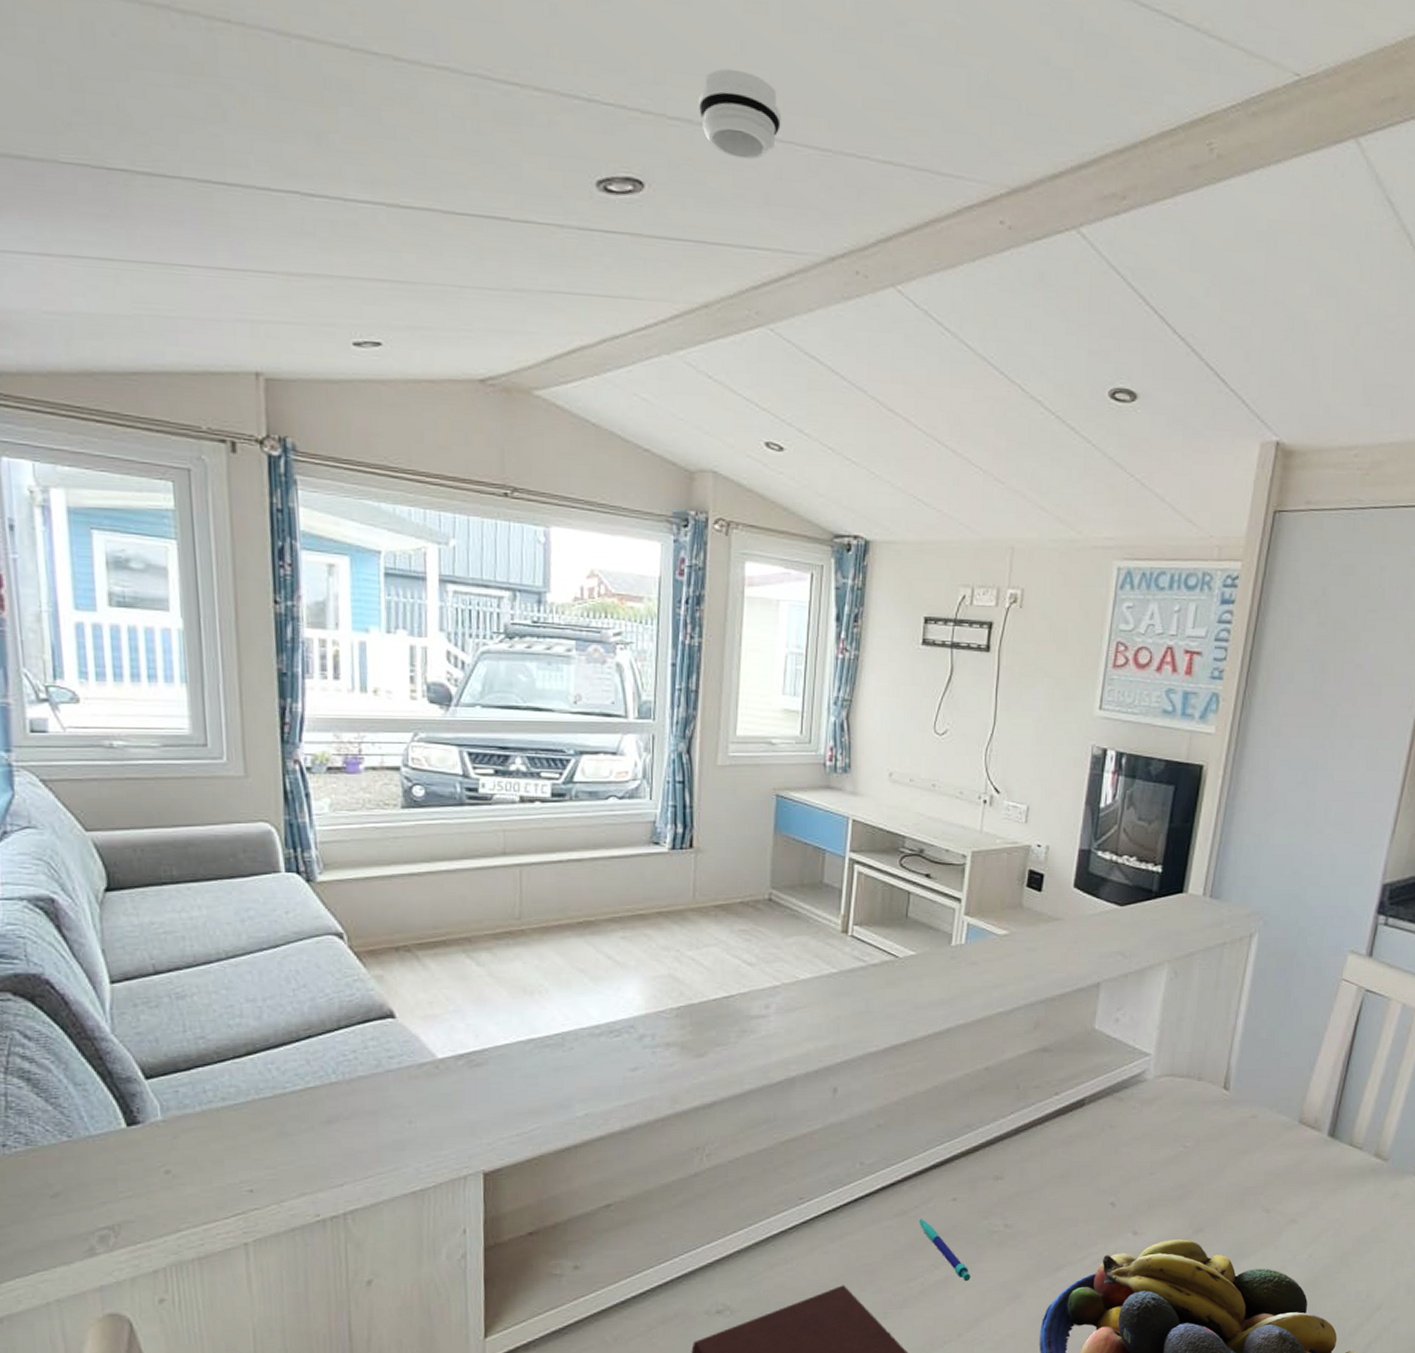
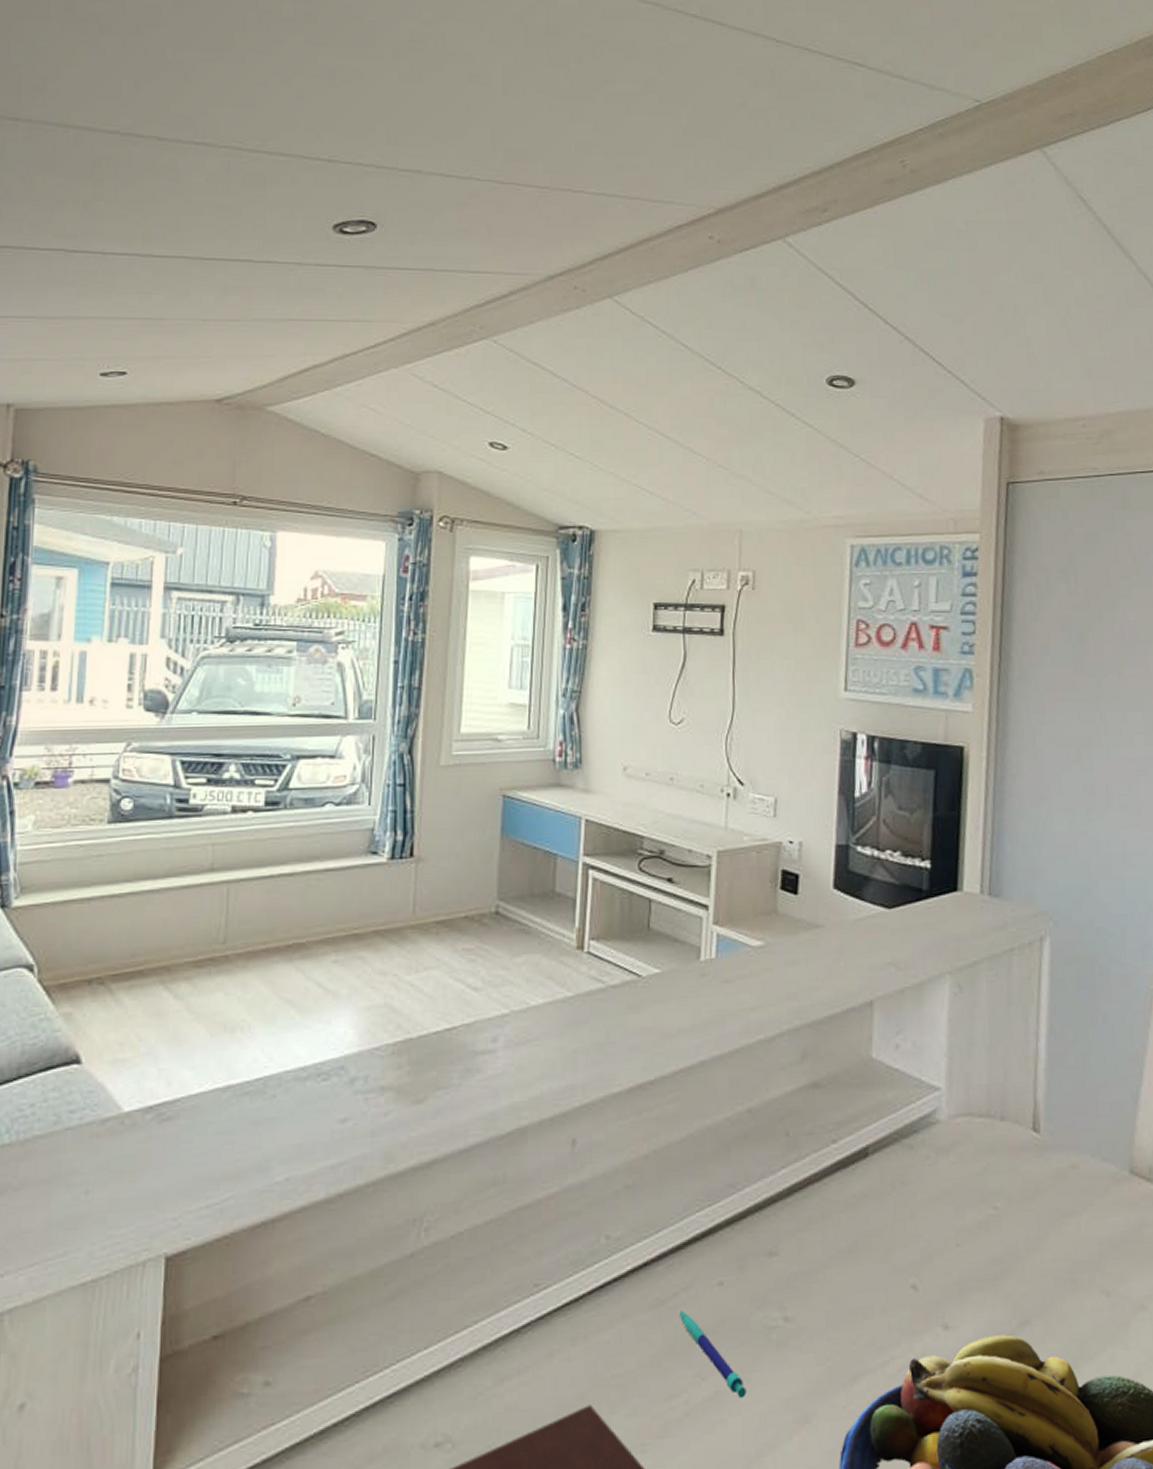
smoke detector: present [698,68,782,160] -> none [426,128,503,200]

